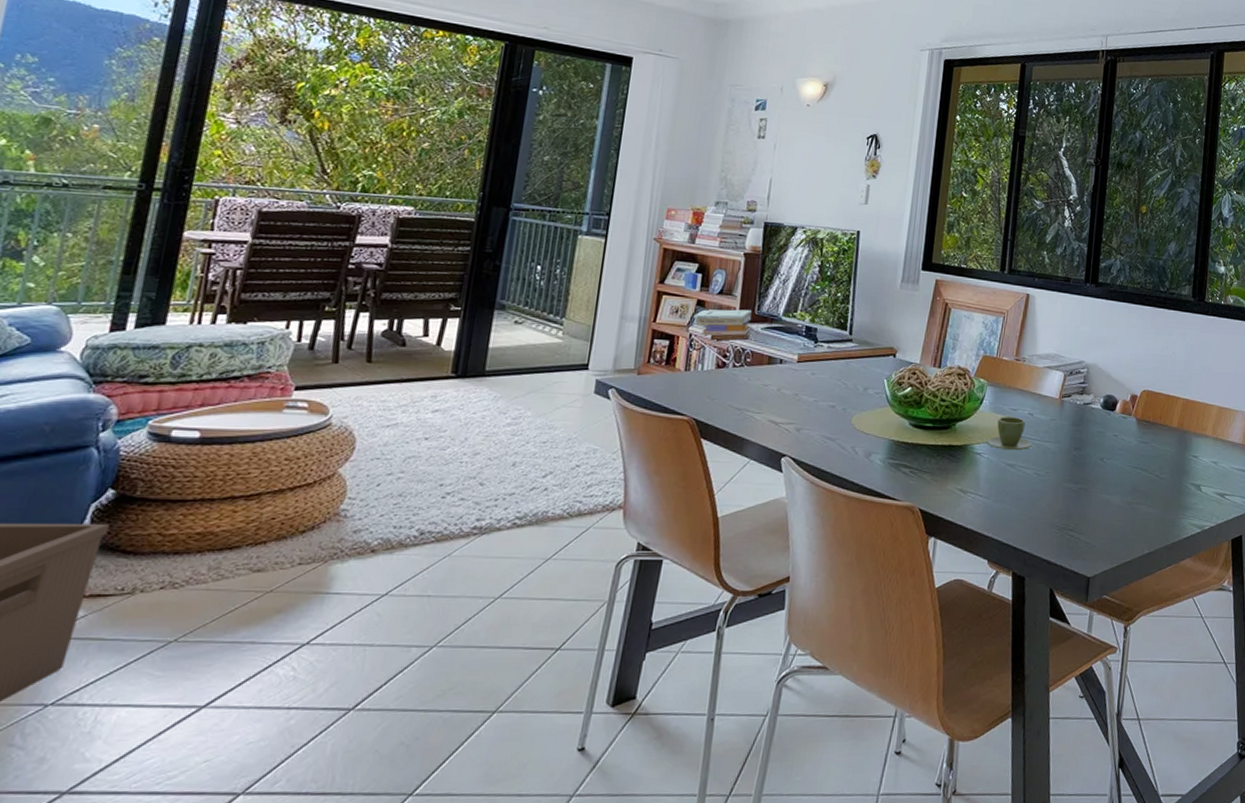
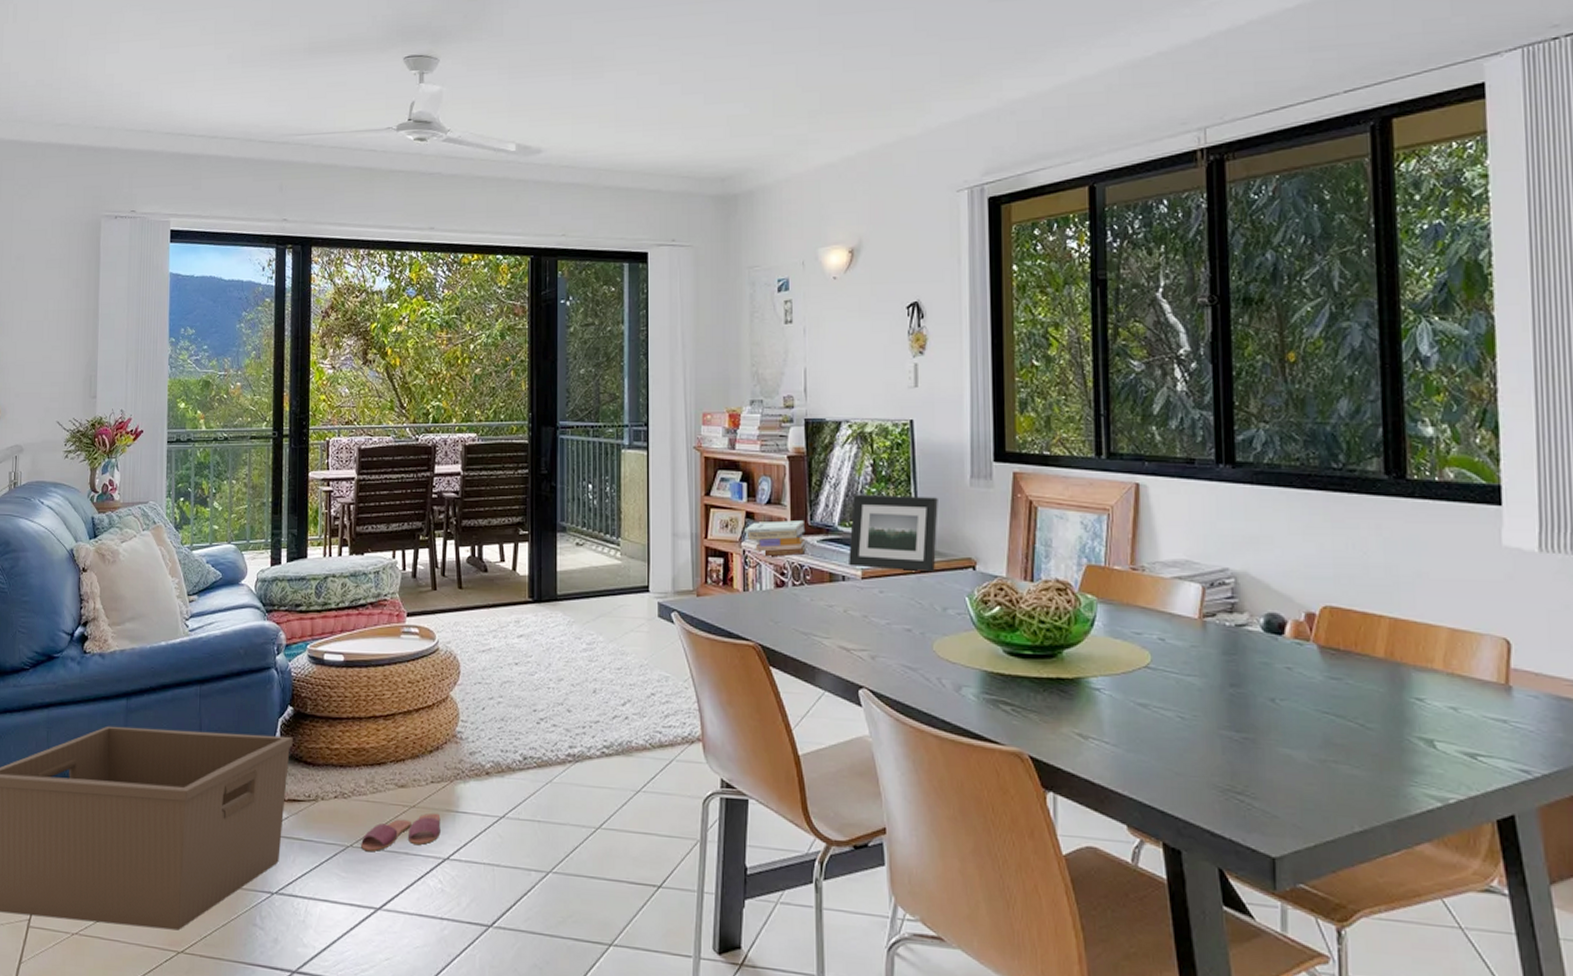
slippers: none [189,596,305,645] -> present [361,812,441,852]
picture frame: none [787,289,872,359] -> present [849,494,938,573]
teacup: present [986,417,1032,451] -> none [1105,642,1169,687]

